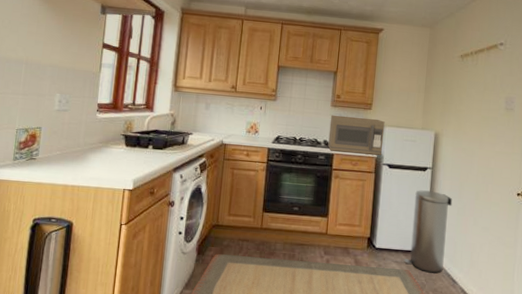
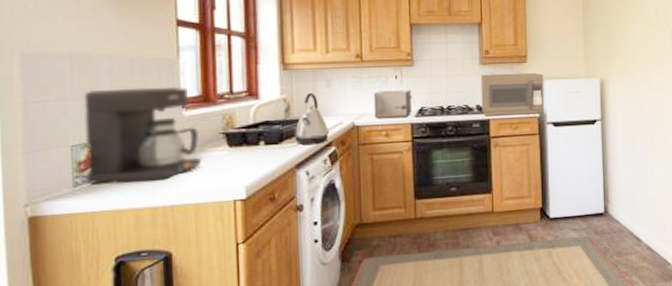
coffee maker: none [21,88,107,165] -> present [84,87,202,184]
kettle: none [175,111,203,154] -> present [293,92,330,146]
toaster: none [239,117,272,143] -> present [373,89,413,119]
pedal bin: present [403,190,453,274] -> none [582,145,627,236]

